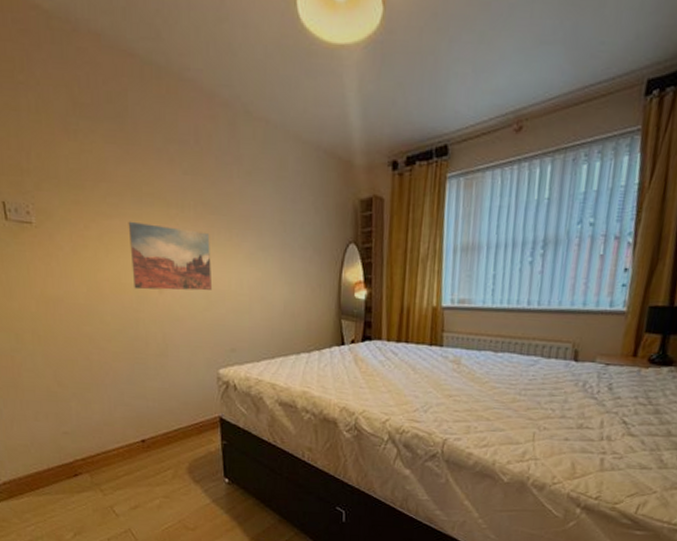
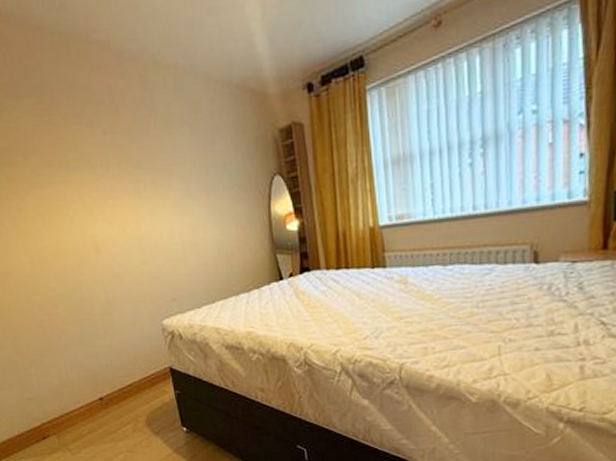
wall art: present [128,221,213,291] -> none [59,187,146,253]

